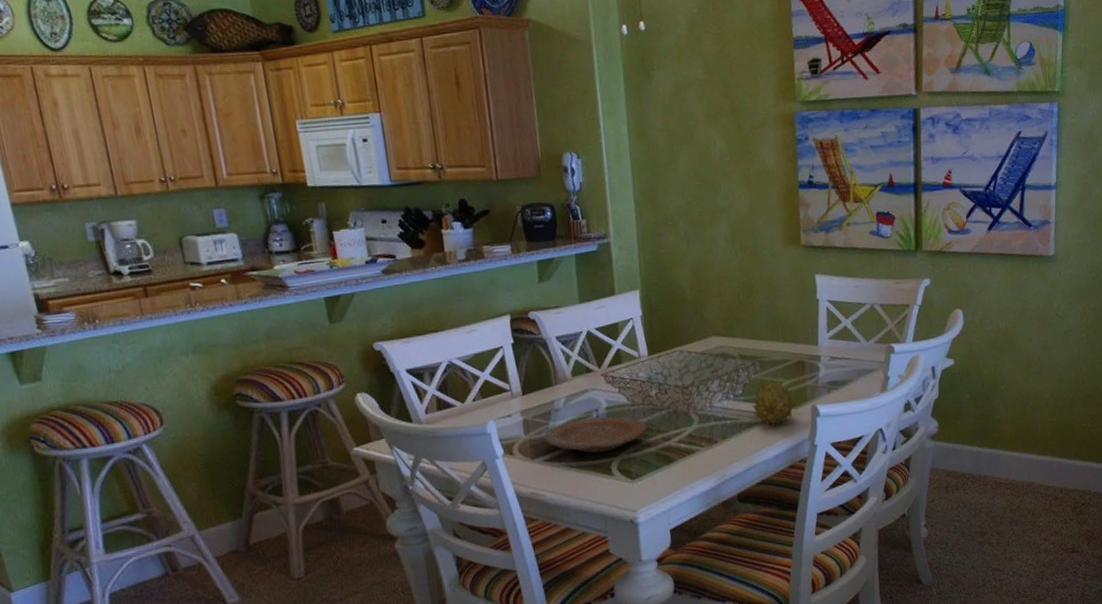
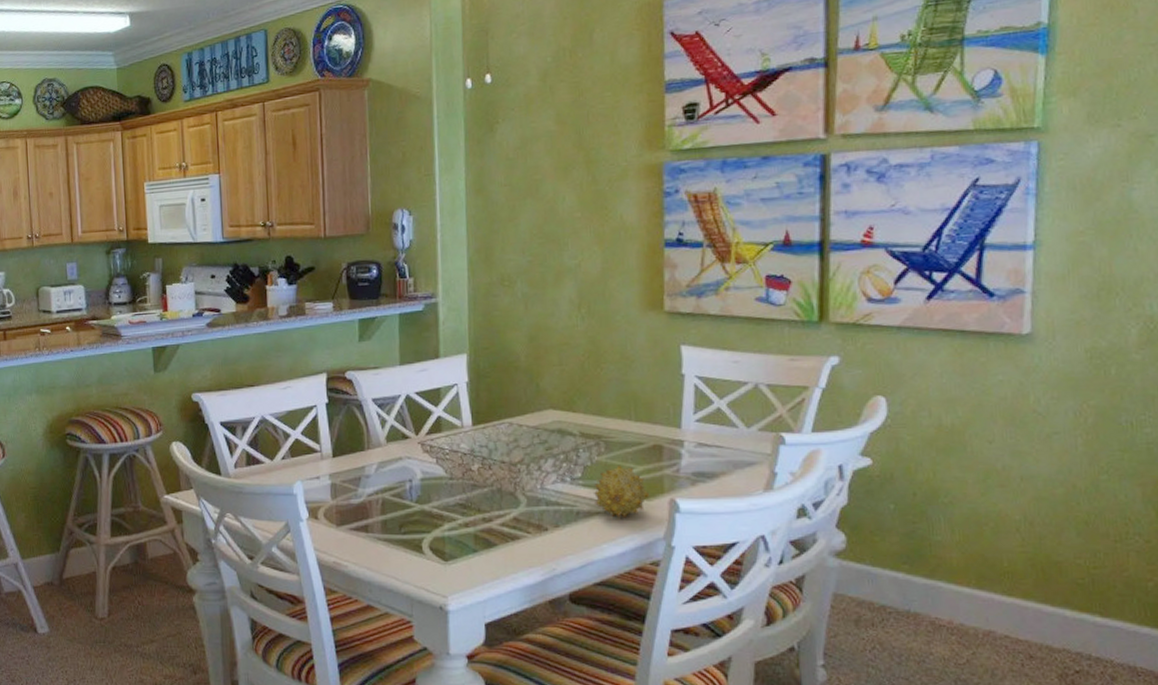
plate: present [543,416,649,454] -> none [351,488,468,527]

